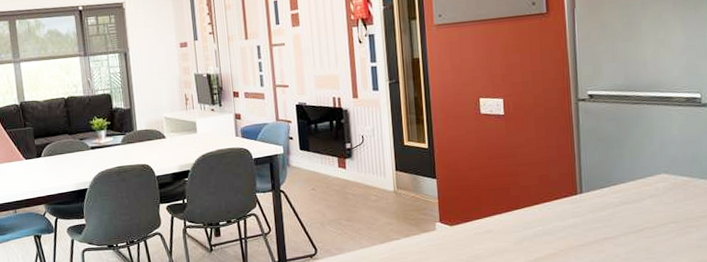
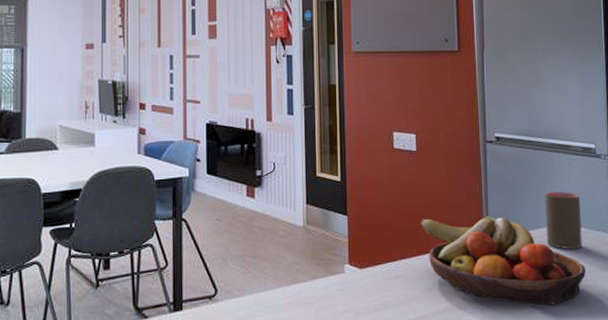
fruit bowl: none [510,170,689,252] -> present [420,215,586,305]
cup: none [643,143,685,198] -> present [545,192,583,249]

